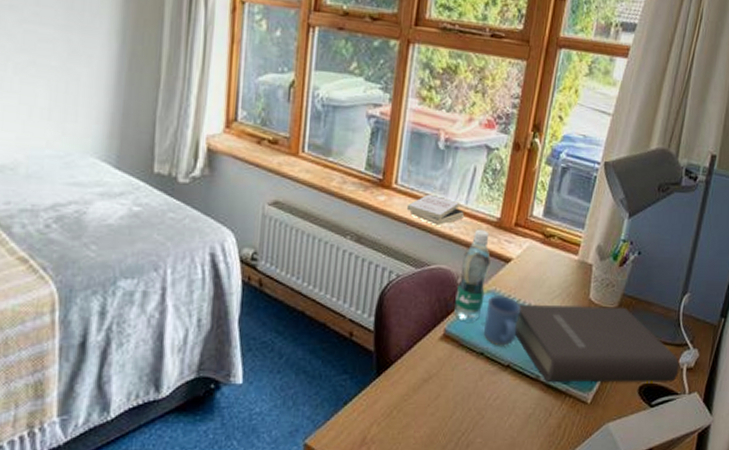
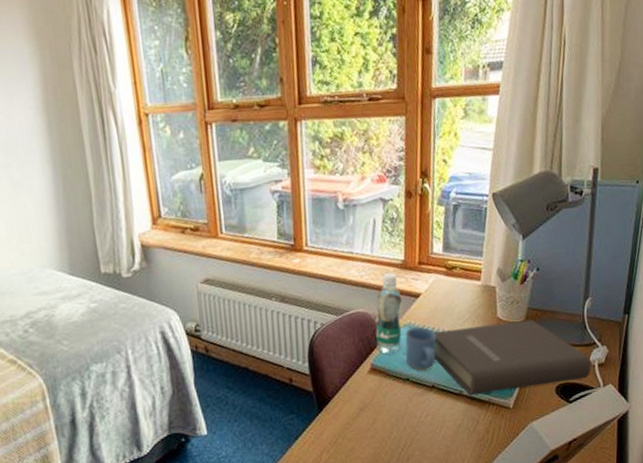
books: present [406,194,464,225] -> none [319,249,371,276]

